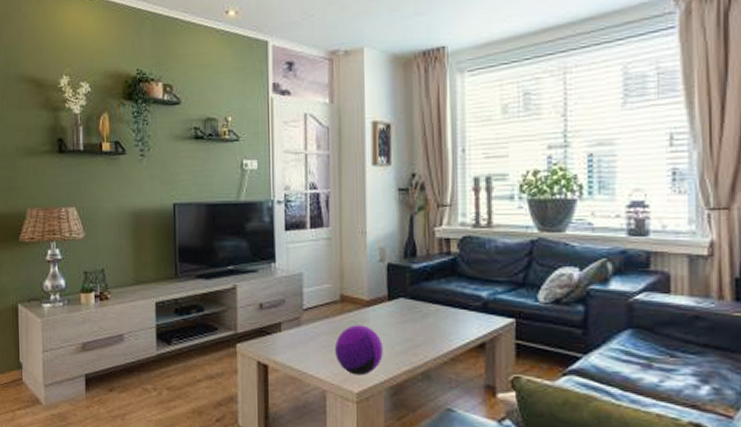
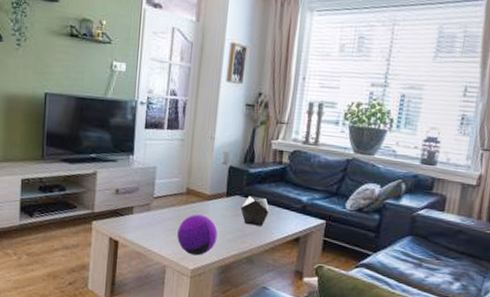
decorative tray: none [407,296,444,333] -> present [240,196,270,226]

